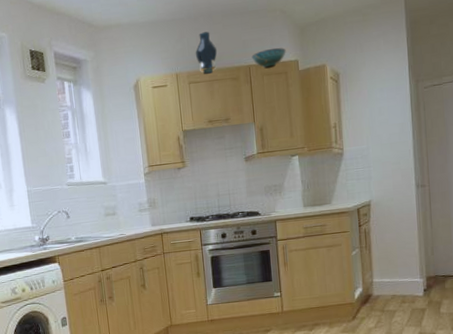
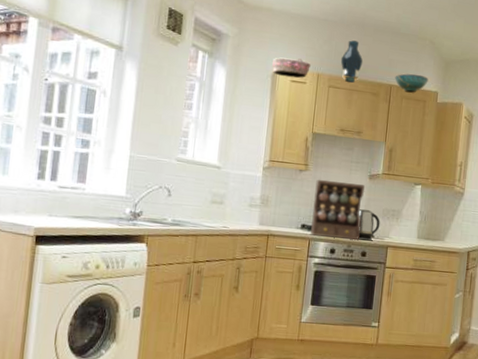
decorative basket: none [132,64,168,86] -> present [272,57,311,79]
spice rack: none [195,168,247,225] -> present [311,179,365,241]
kettle: none [241,190,265,220] -> present [358,208,380,241]

